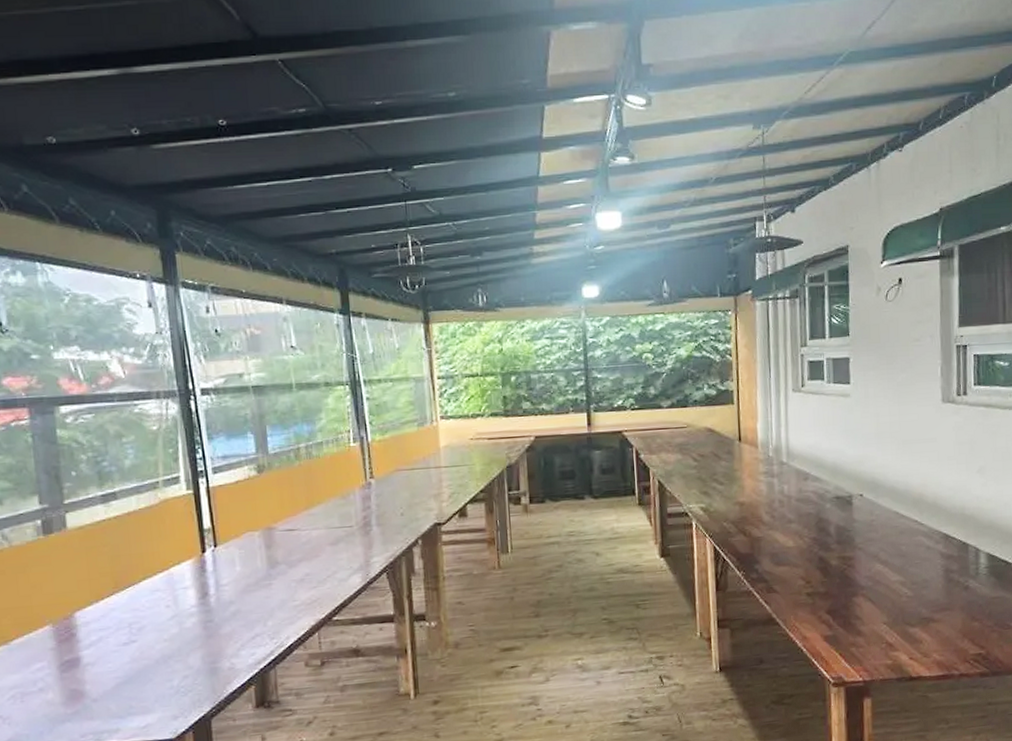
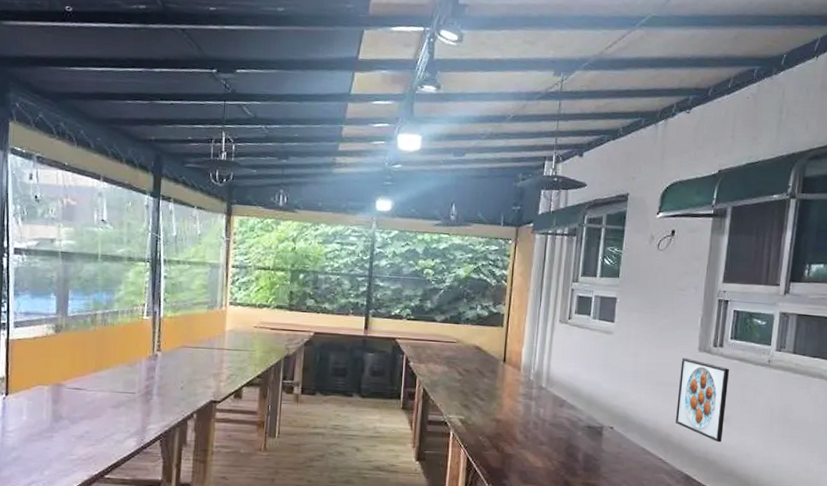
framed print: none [925,411,978,496] -> present [676,357,729,443]

